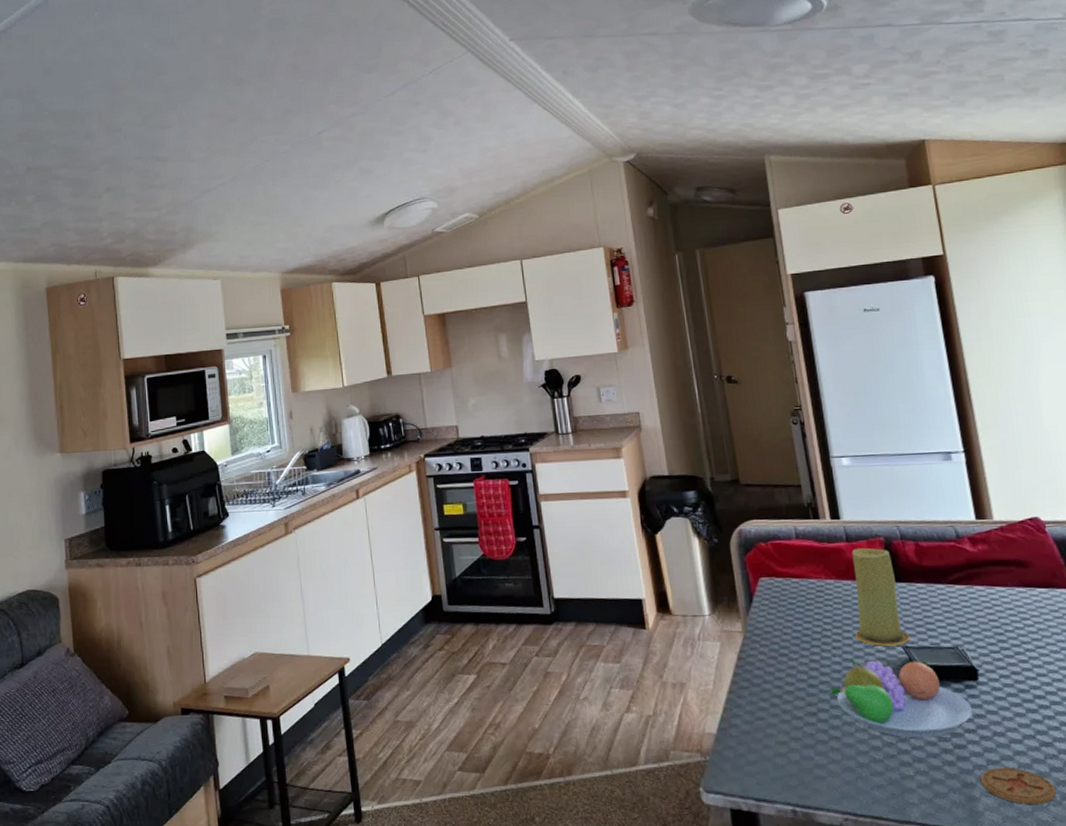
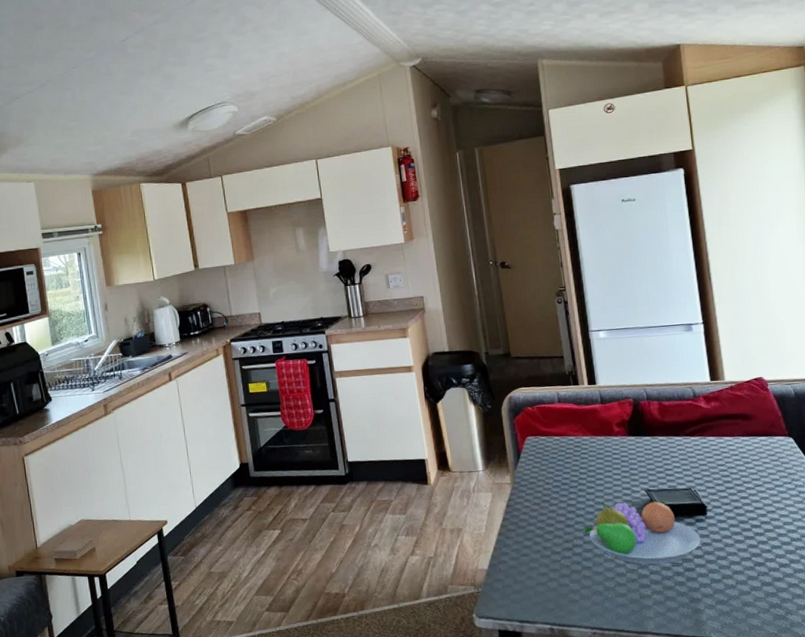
candle: present [851,547,911,646] -> none [605,408,652,490]
coaster: present [980,767,1057,804] -> none [704,584,766,613]

